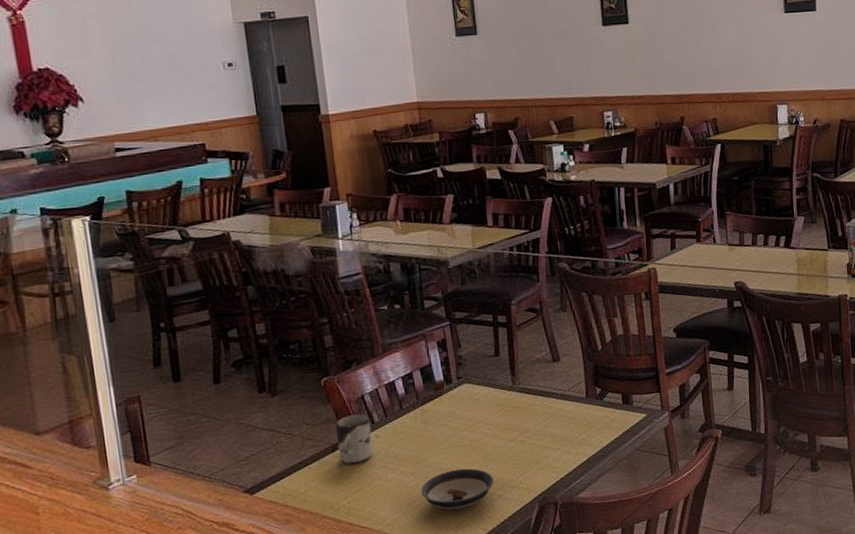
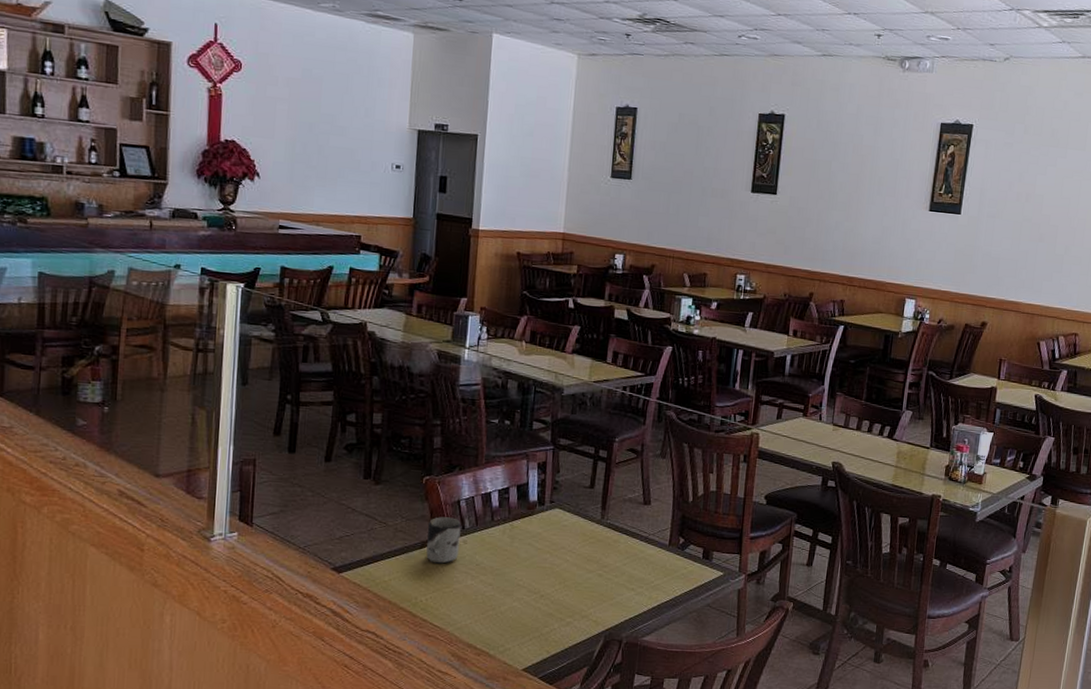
saucer: present [420,468,494,511] -> none [495,588,567,628]

